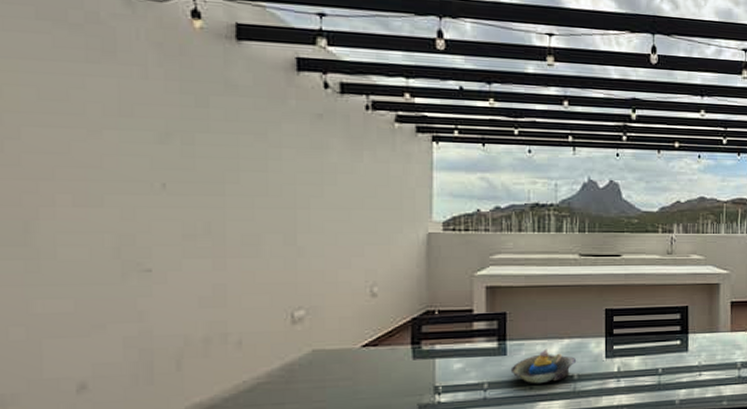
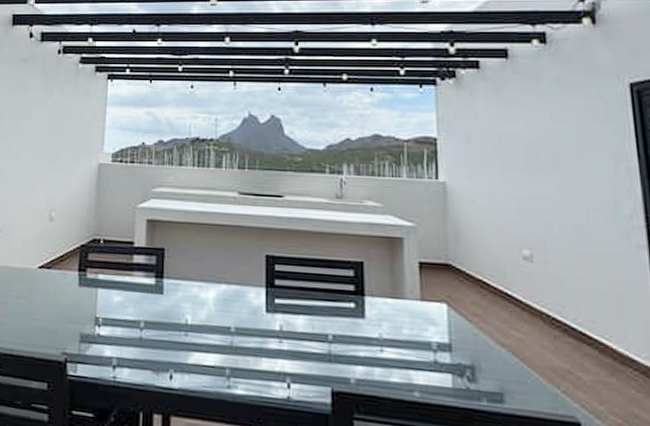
decorative bowl: present [510,348,577,384] -> none [166,292,234,332]

